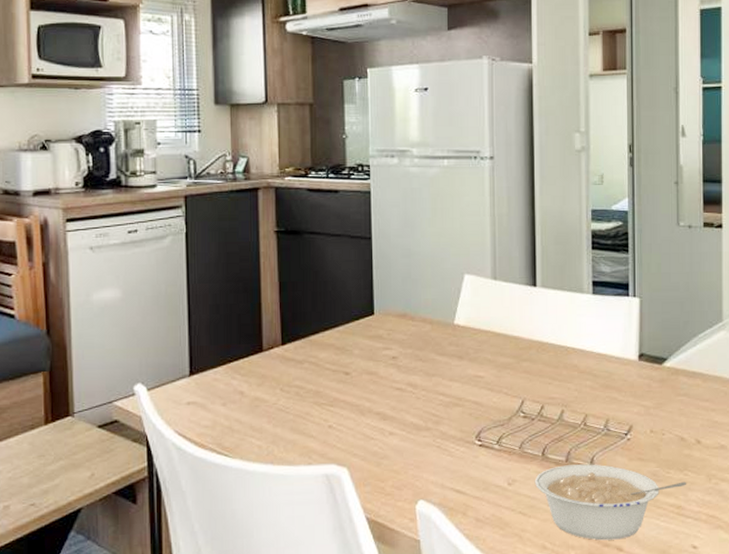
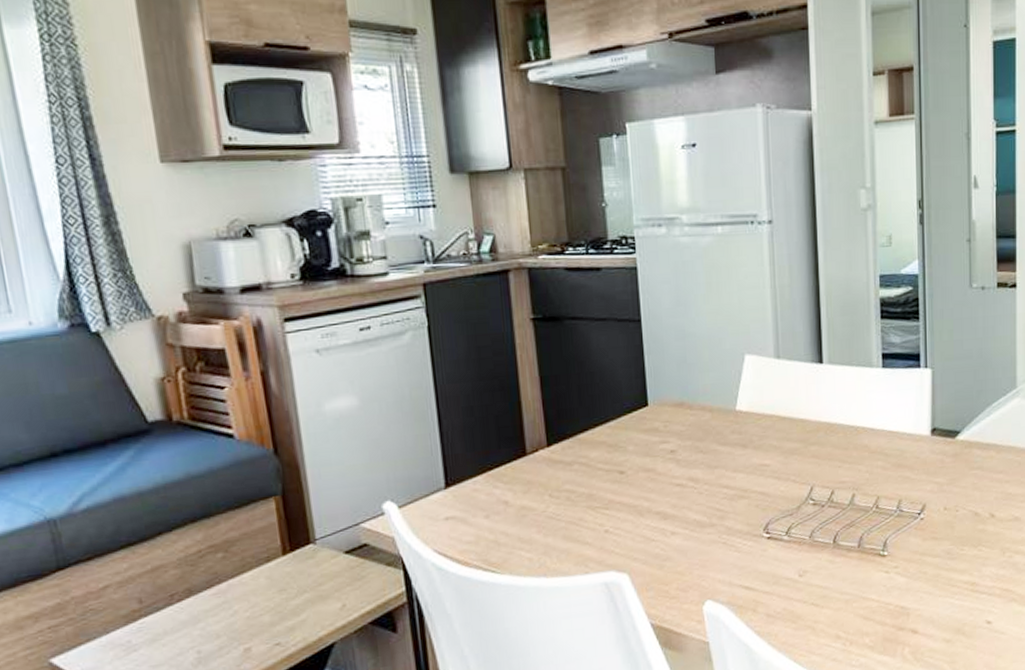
legume: present [534,464,687,541] -> none [826,547,981,625]

